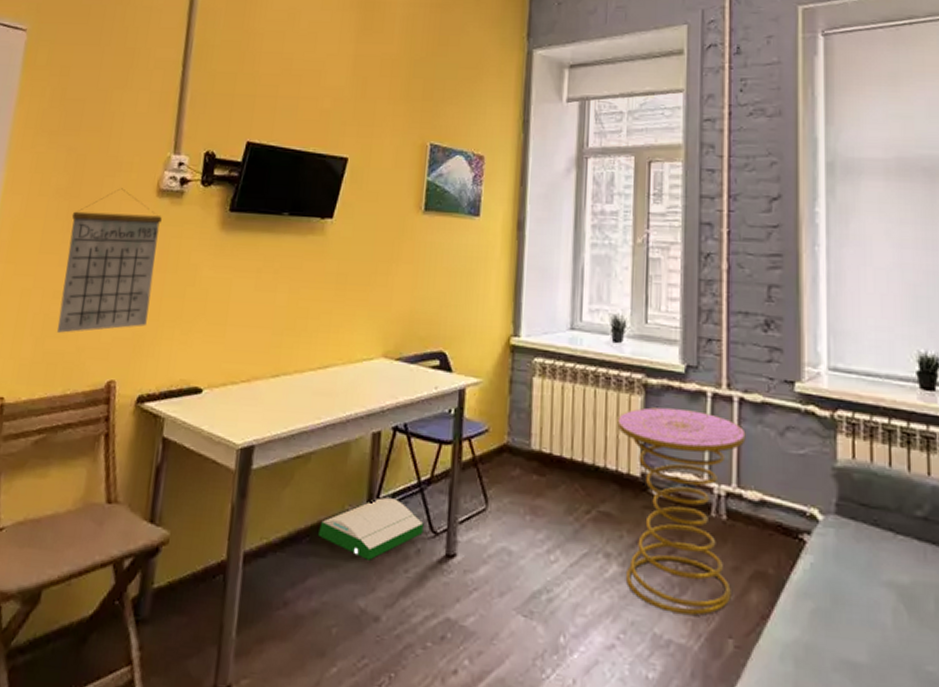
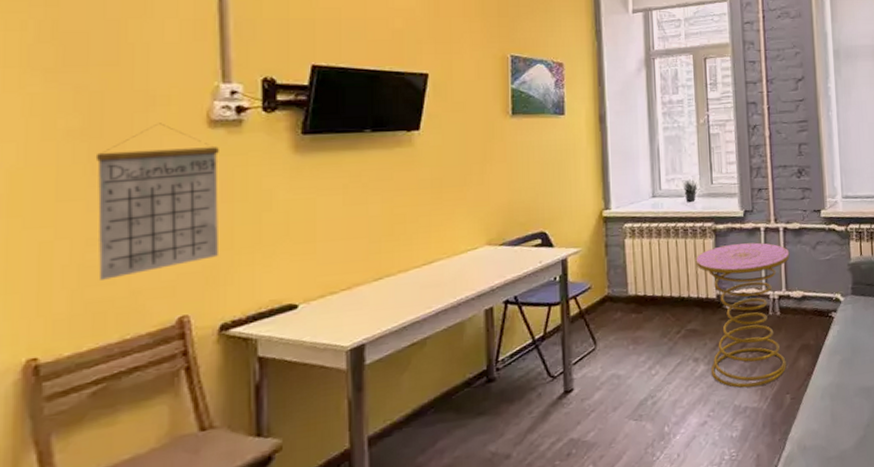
shoe box: present [318,497,424,560] -> none [443,358,542,413]

